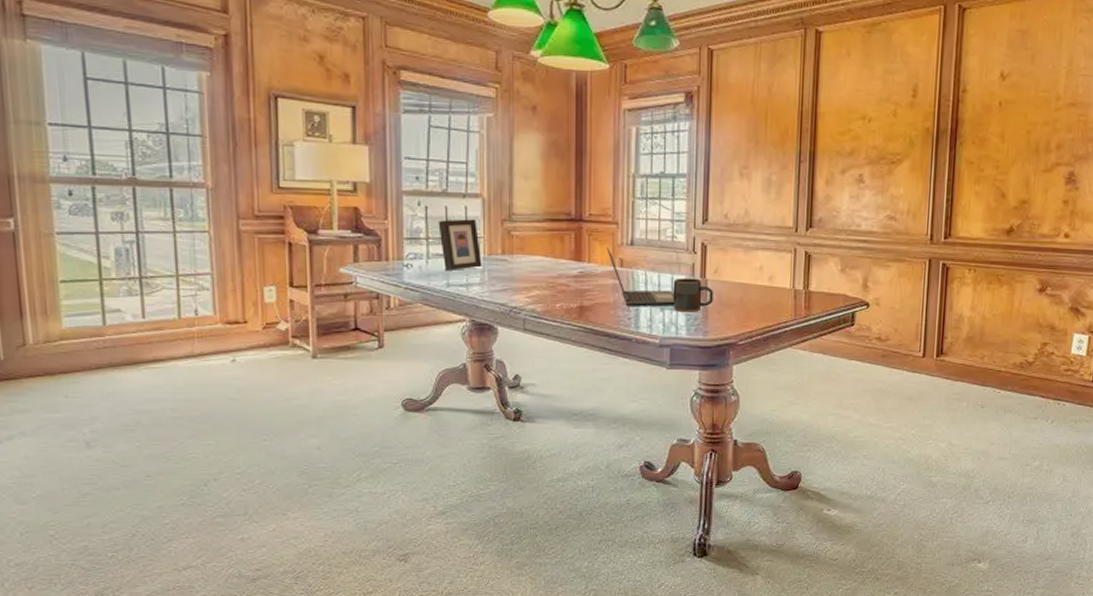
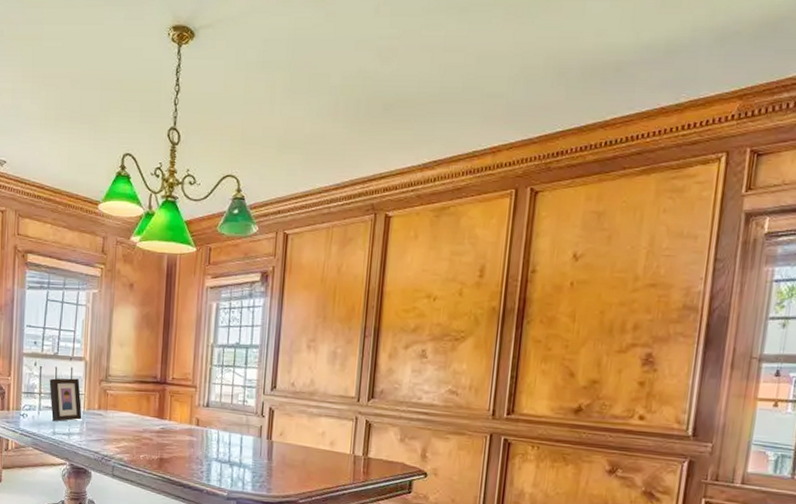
laptop: present [607,247,674,306] -> none [185,407,243,463]
mug: present [673,278,713,312] -> none [241,438,278,470]

